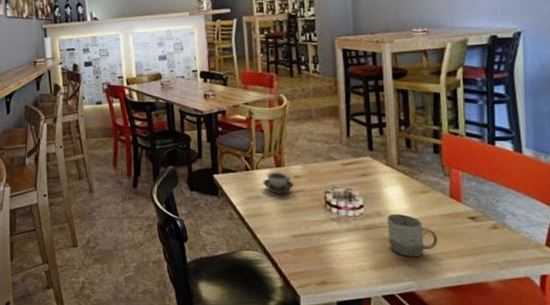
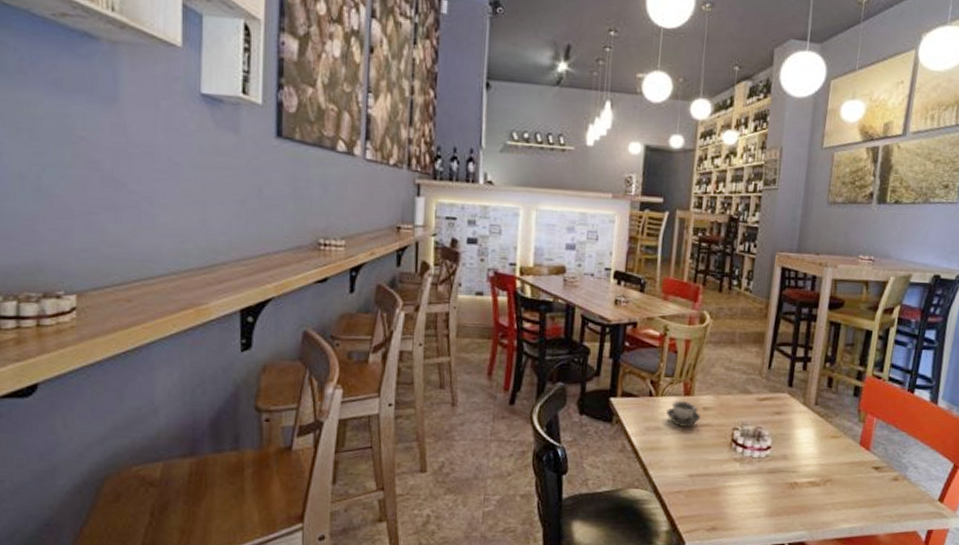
cup: present [386,213,438,257] -> none [789,458,839,505]

